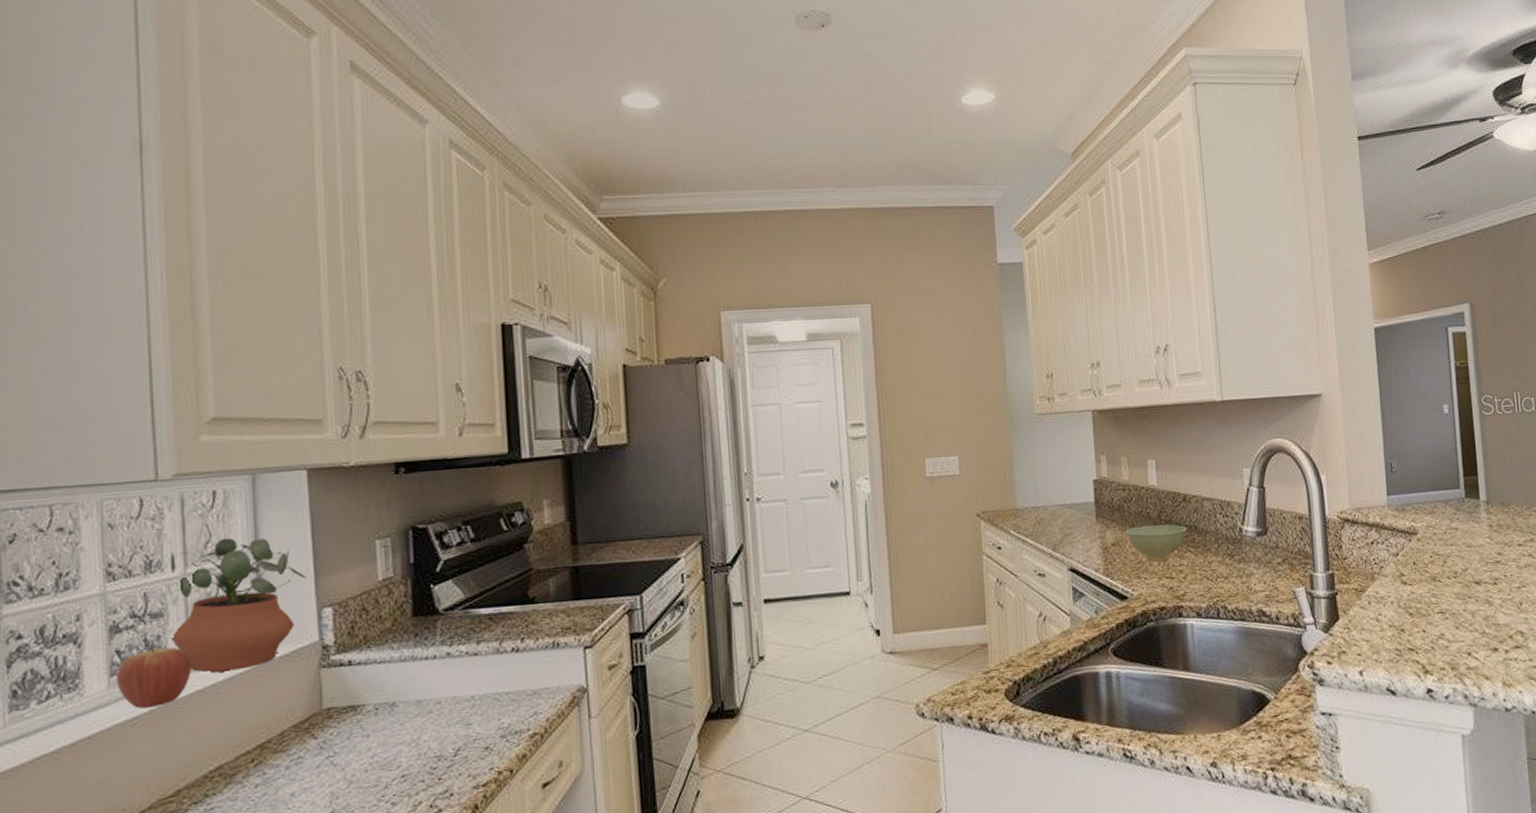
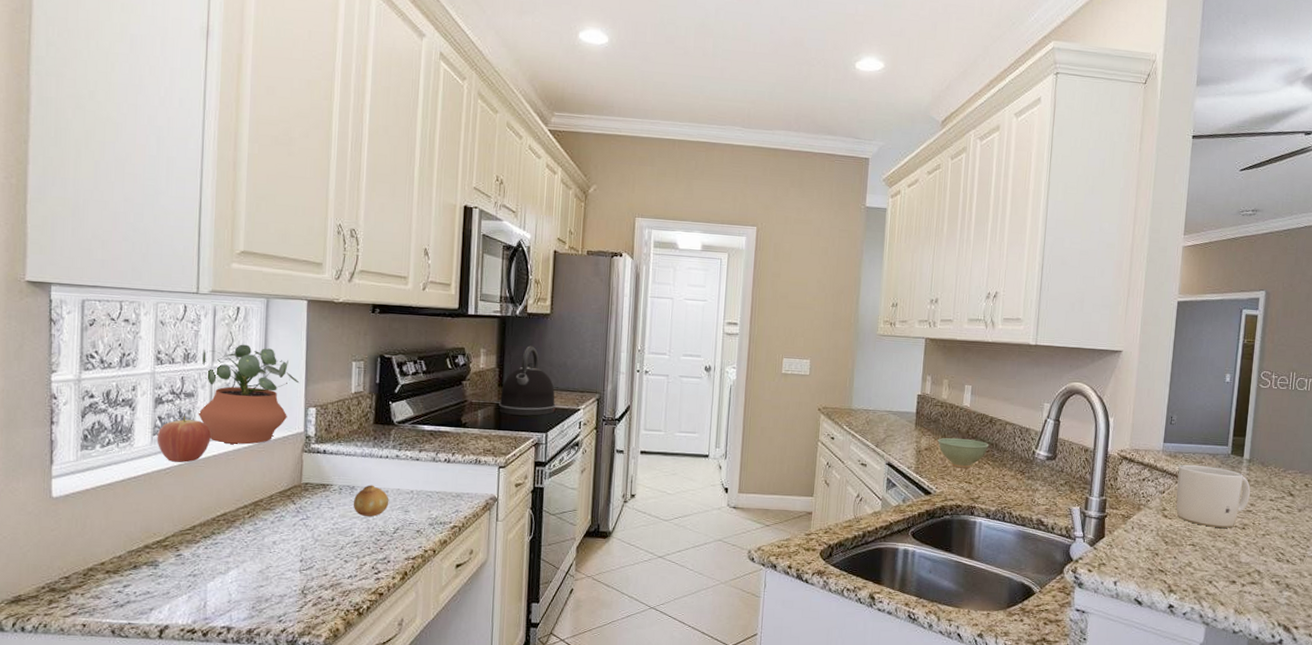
fruit: none [395,696,444,741] -> present [353,485,389,517]
kettle: none [575,487,649,579] -> present [499,345,556,416]
mug: none [1409,515,1495,588] -> present [1175,464,1251,528]

